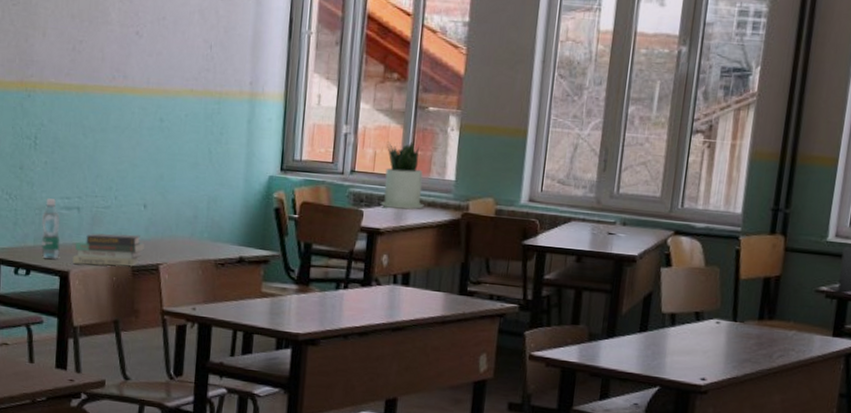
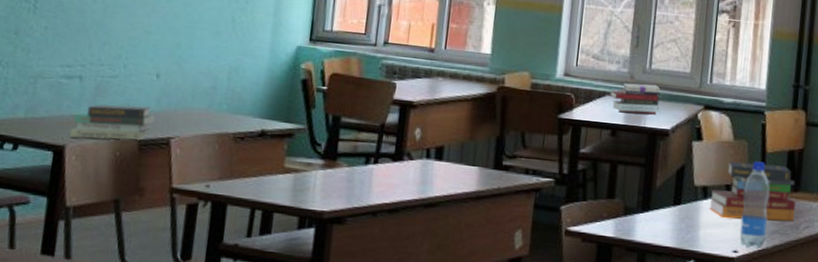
bottle: present [41,198,60,260] -> none [33,66,58,133]
planter: present [380,141,424,210] -> none [414,14,460,83]
books: none [575,208,629,241] -> present [609,82,661,115]
books: none [677,288,771,350] -> present [709,161,796,222]
bottle: none [708,287,743,377] -> present [739,161,770,249]

